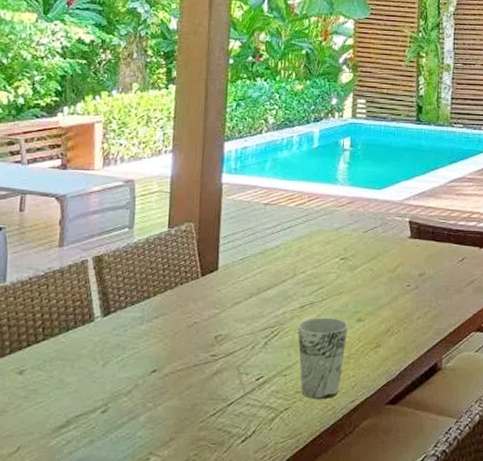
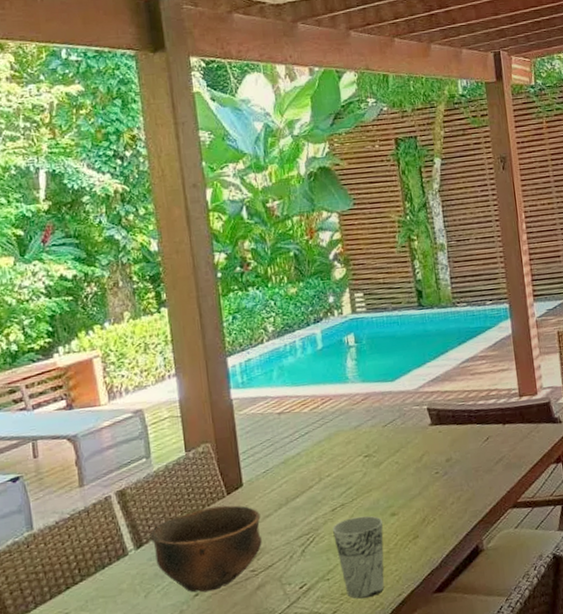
bowl: none [118,286,230,370] -> present [149,505,262,593]

